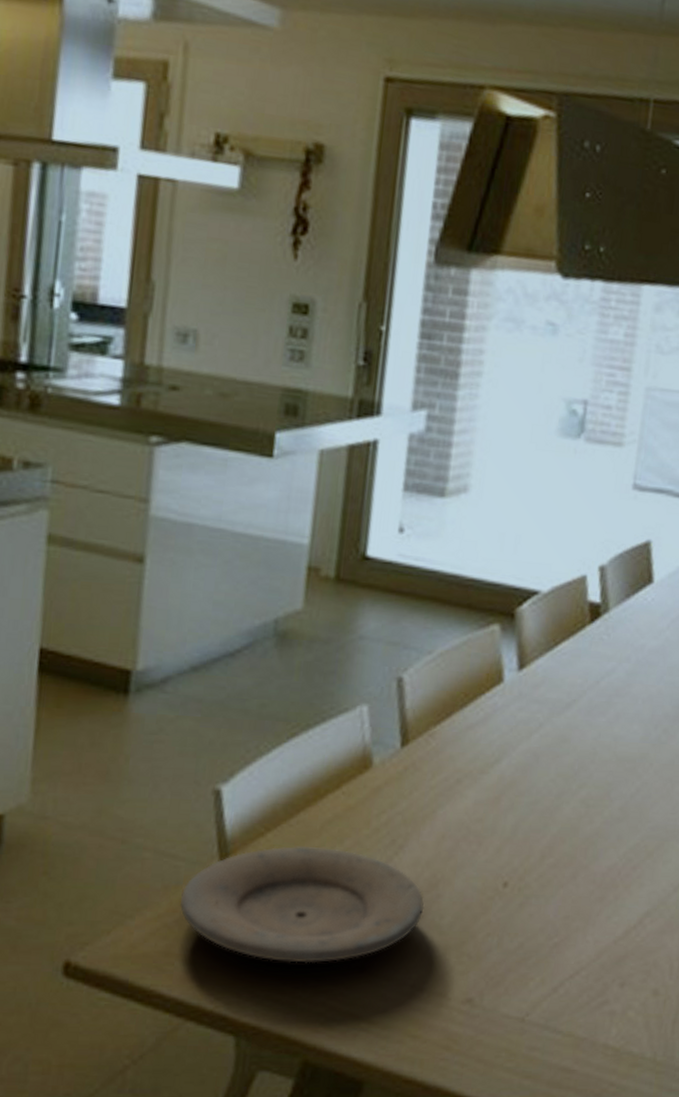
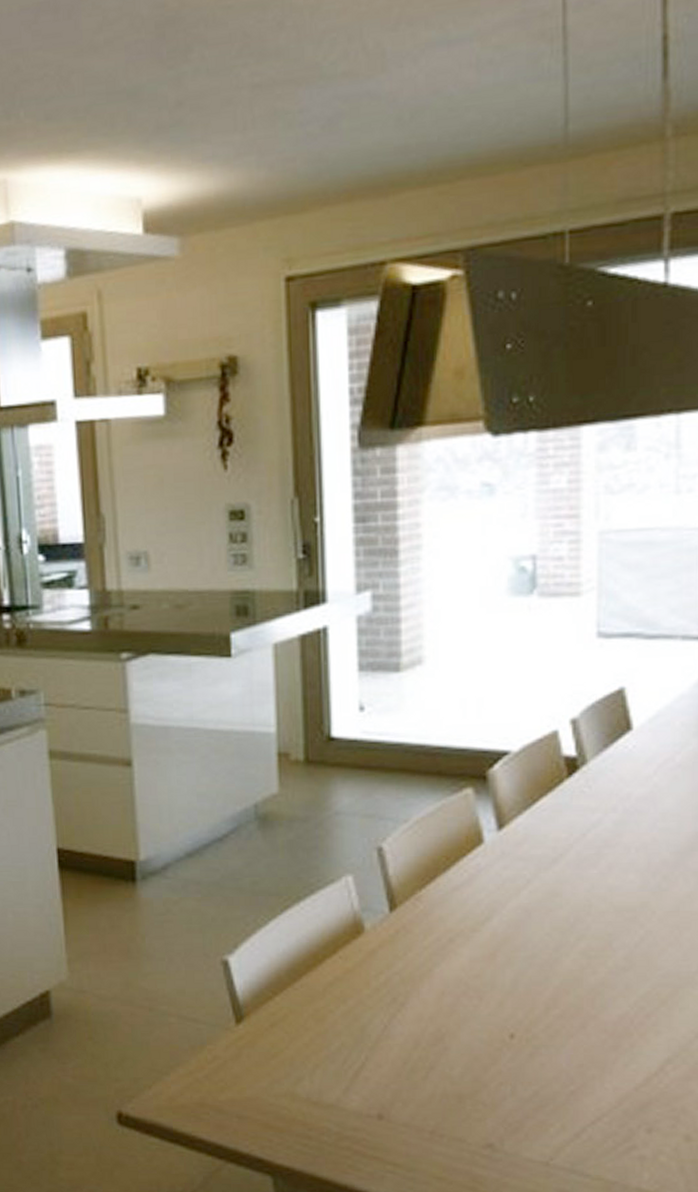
plate: present [180,846,424,963] -> none [206,1008,433,1112]

